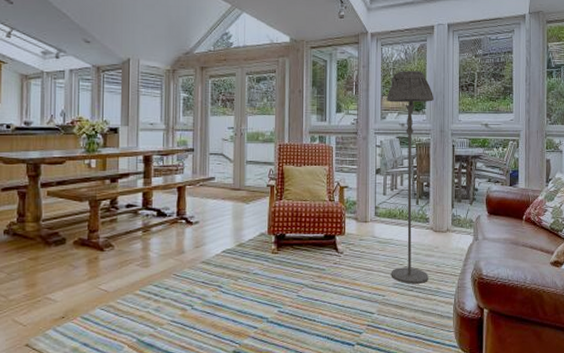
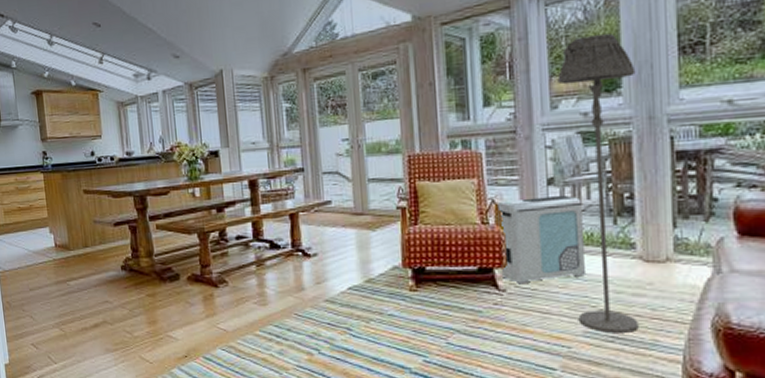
air purifier: none [340,181,397,248] -> present [497,194,585,285]

